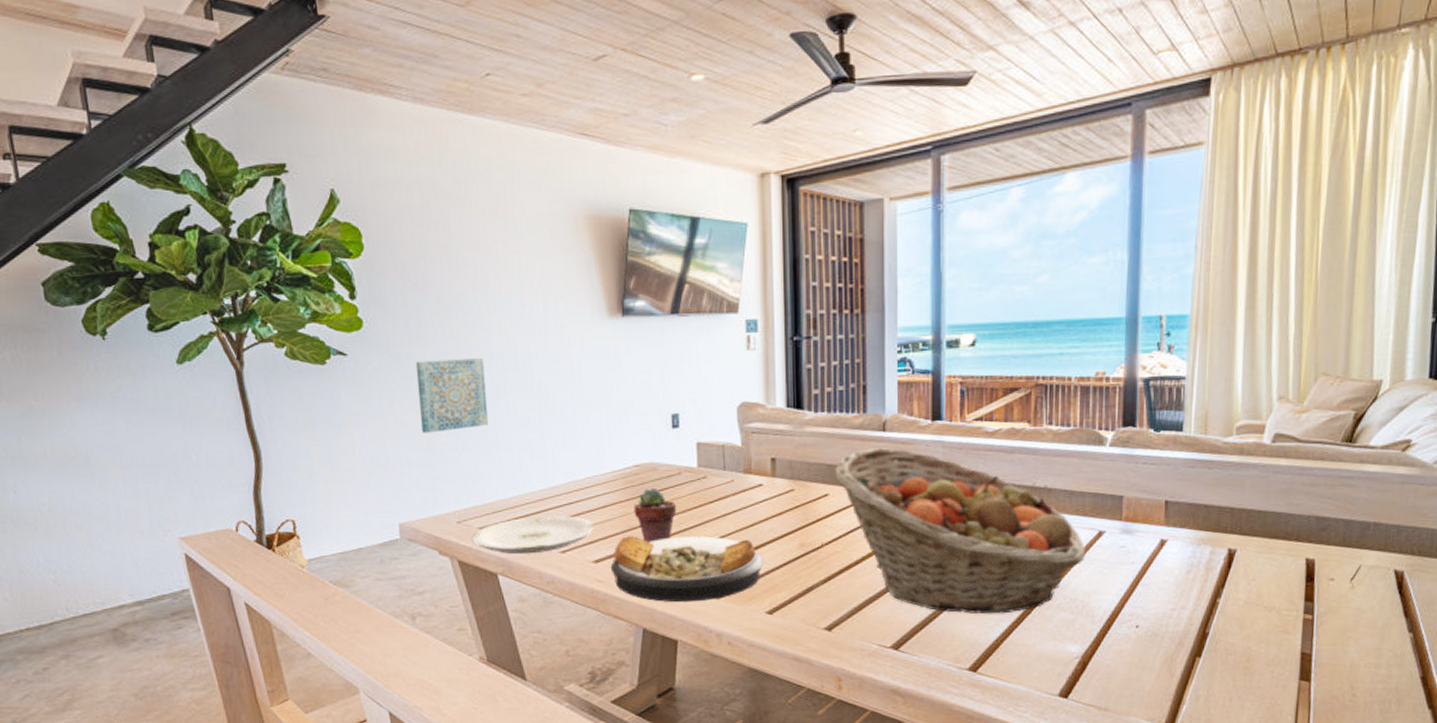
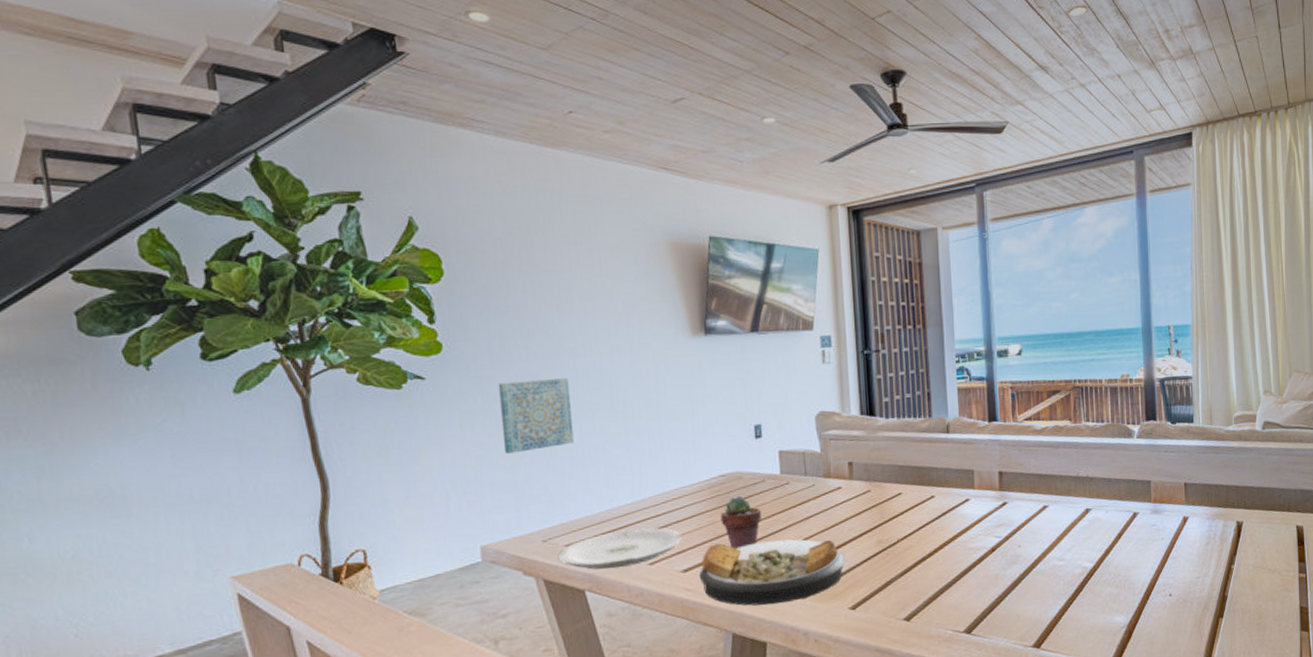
fruit basket: present [835,447,1086,614] -> none [906,447,1125,595]

